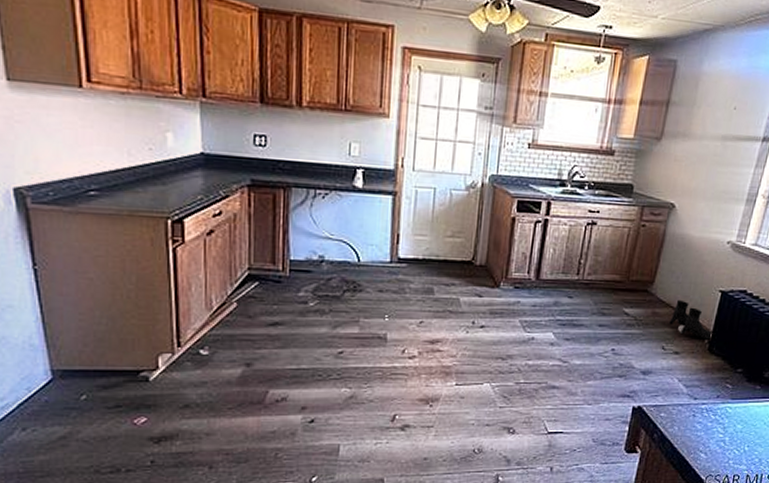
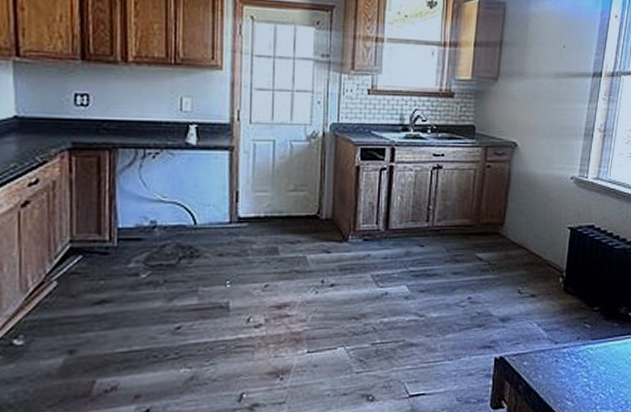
boots: present [669,299,713,340] -> none [523,239,567,279]

